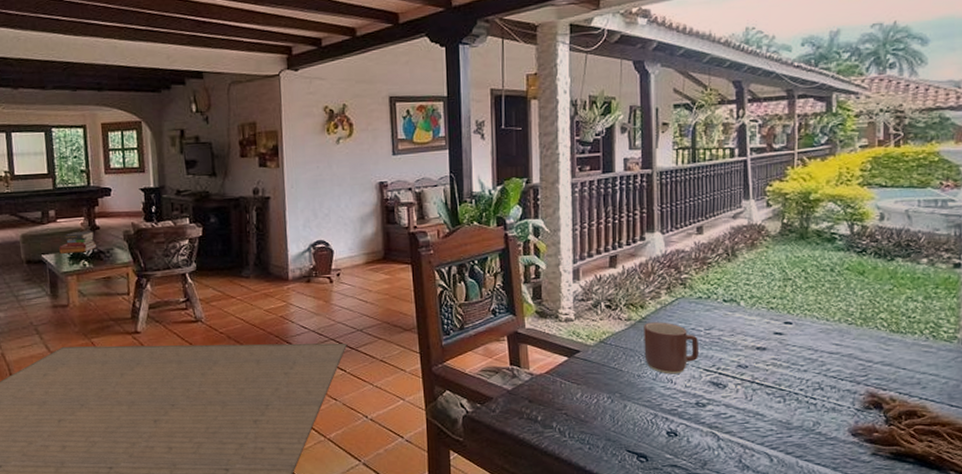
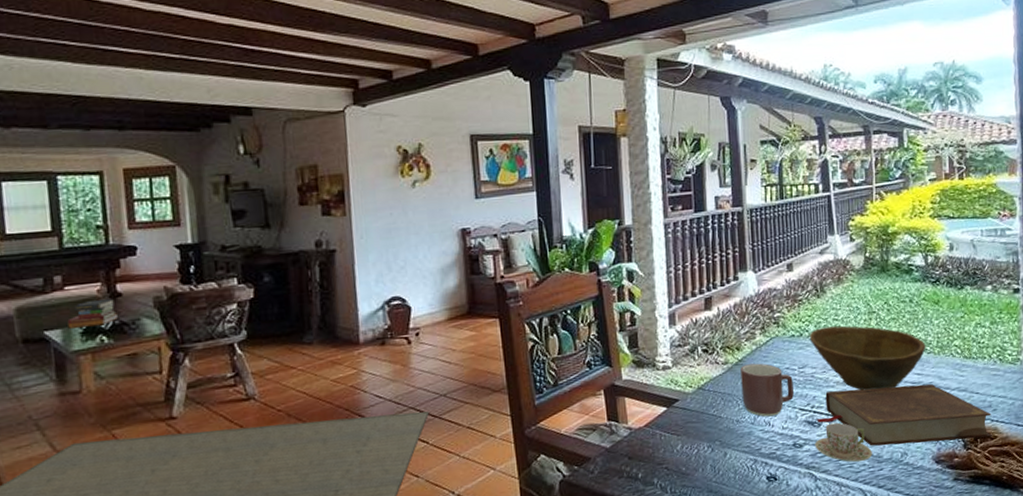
bowl: none [717,290,847,357] -> present [809,325,926,391]
teacup: none [719,386,781,427] -> present [815,422,872,463]
book: none [721,354,920,416] -> present [816,384,992,446]

